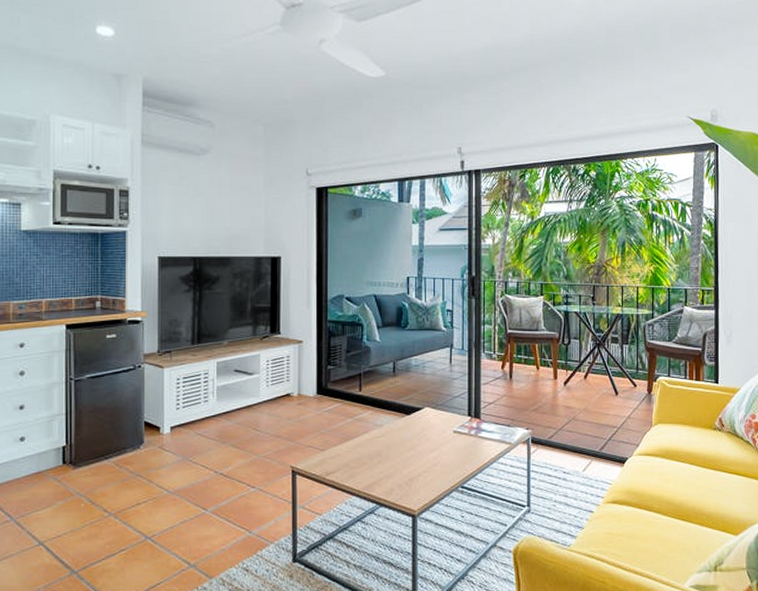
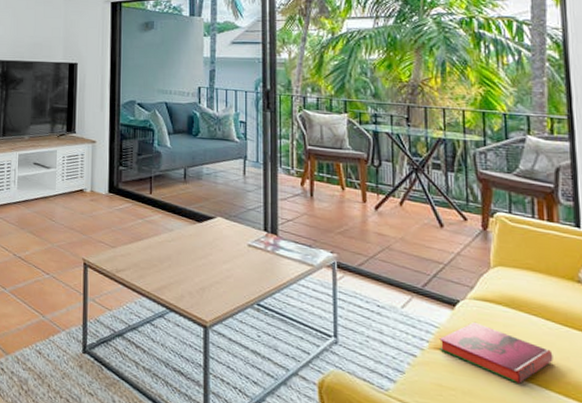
hardback book: none [611,474,694,522] -> present [439,321,554,385]

